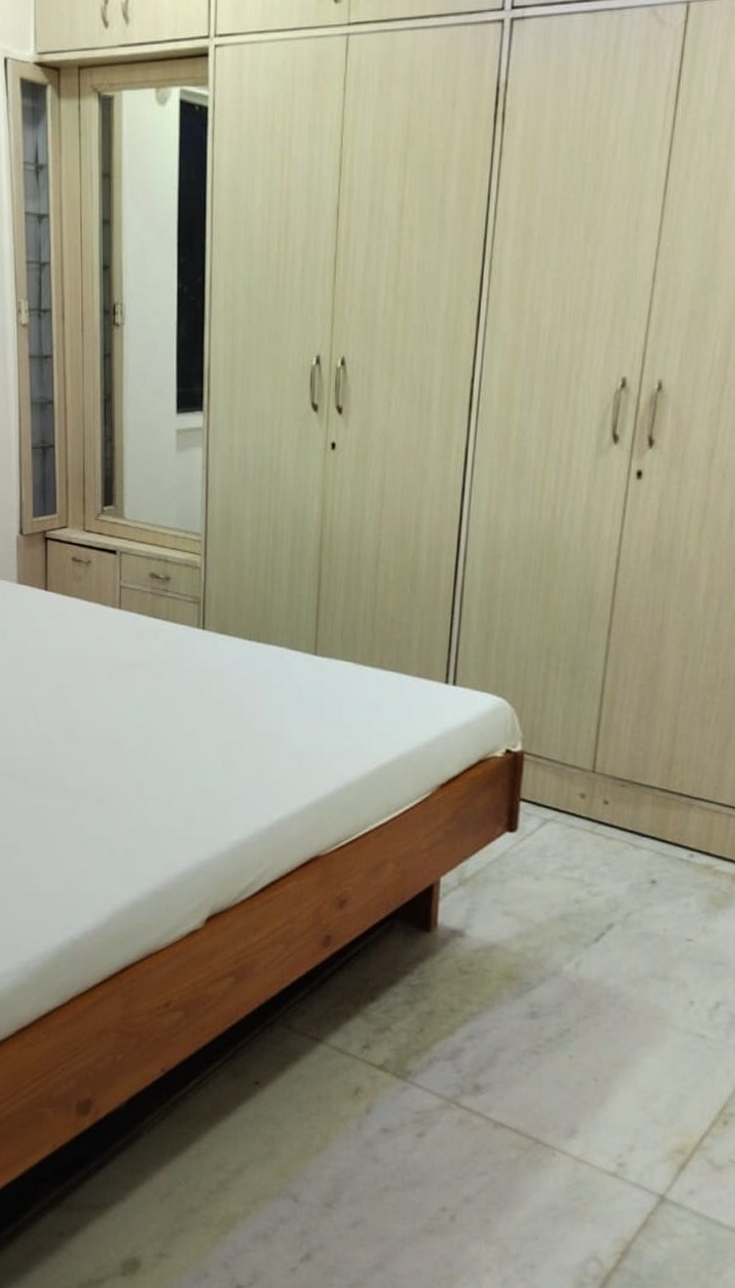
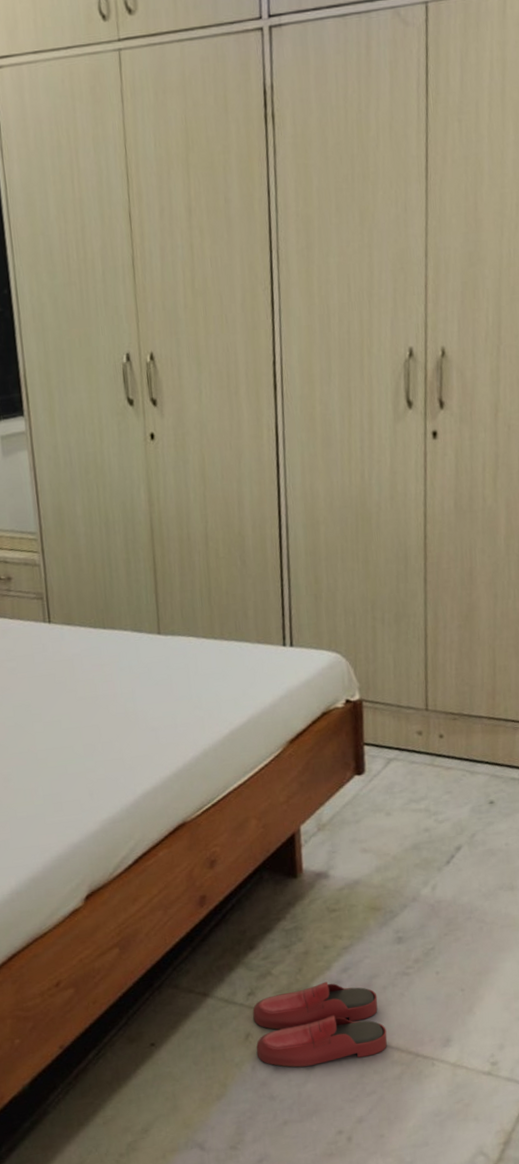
slippers: none [364,1047,507,1134] -> present [252,981,387,1068]

